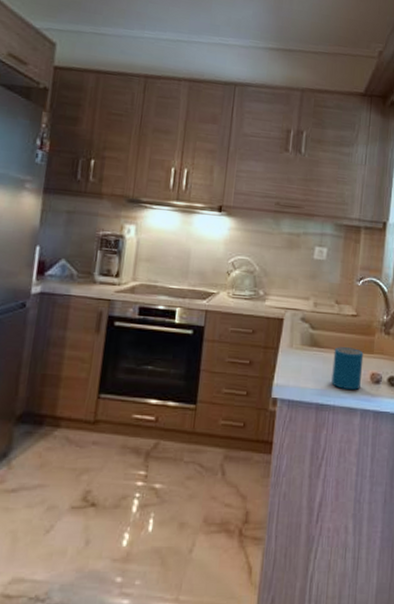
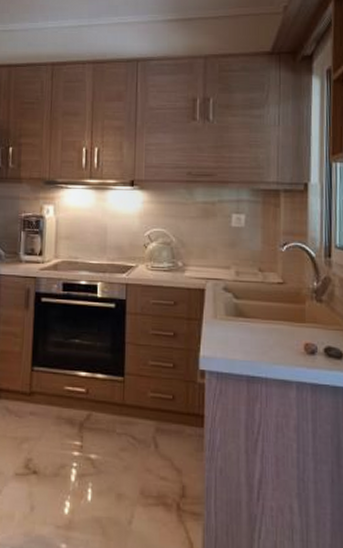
mug: present [331,347,364,390] -> none [261,316,295,361]

